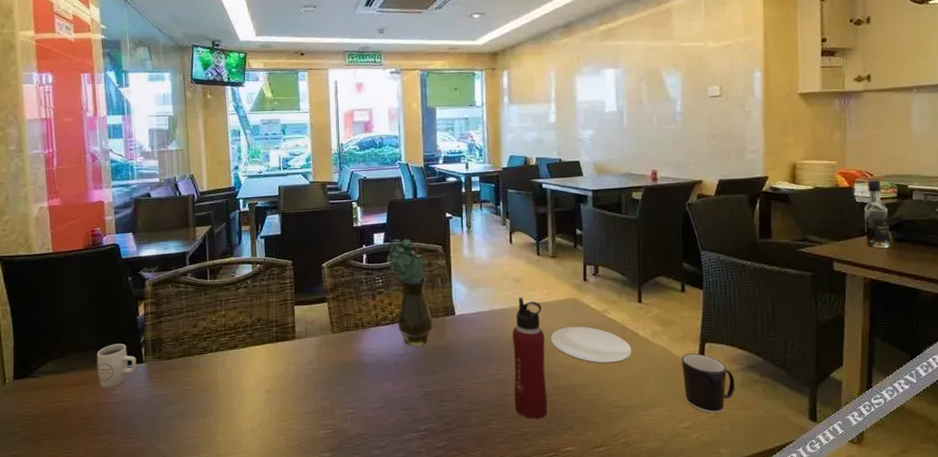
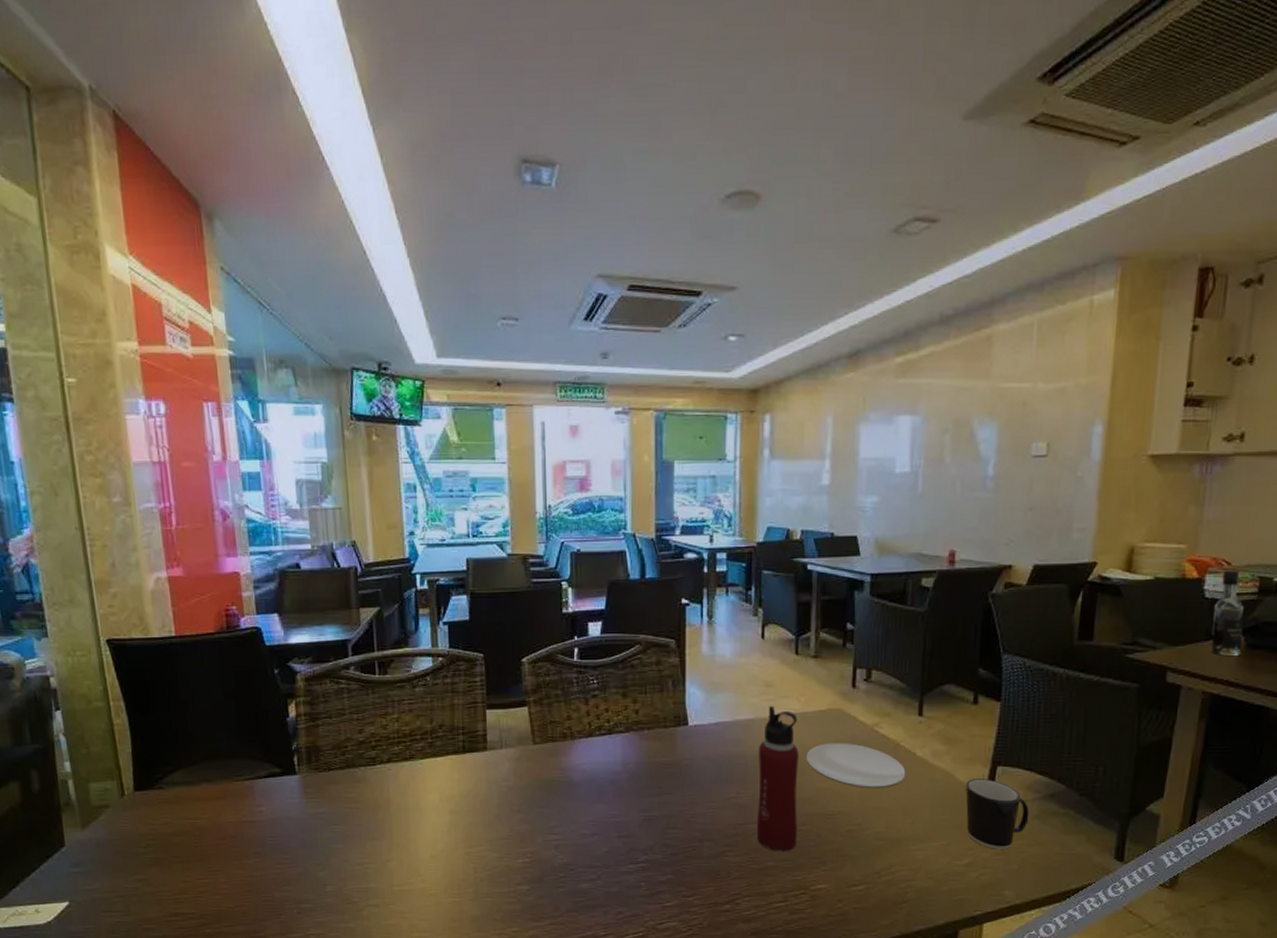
mug: present [97,343,137,388] -> none [237,751,288,804]
vase: present [386,236,433,346] -> none [604,626,660,762]

